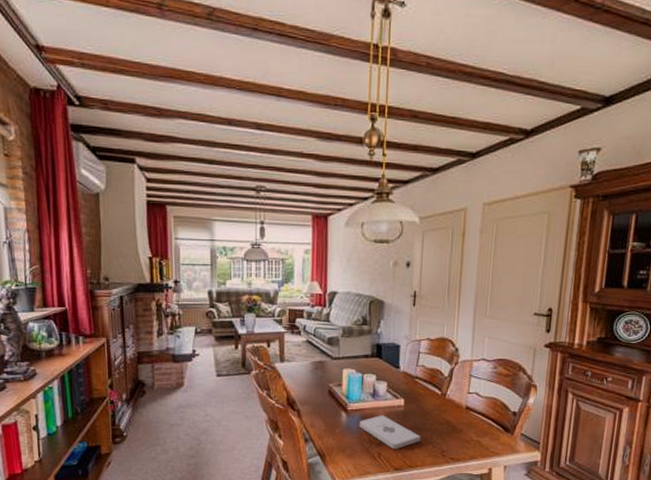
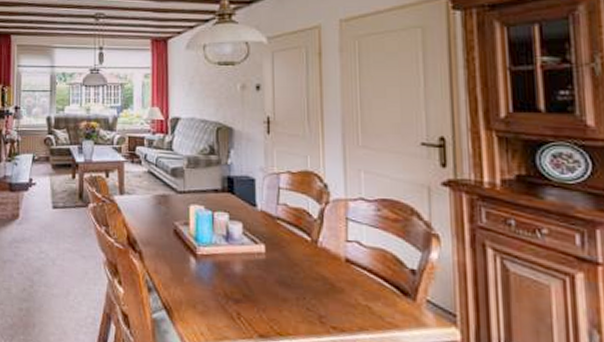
notepad: present [359,415,421,449] -> none [211,264,290,309]

